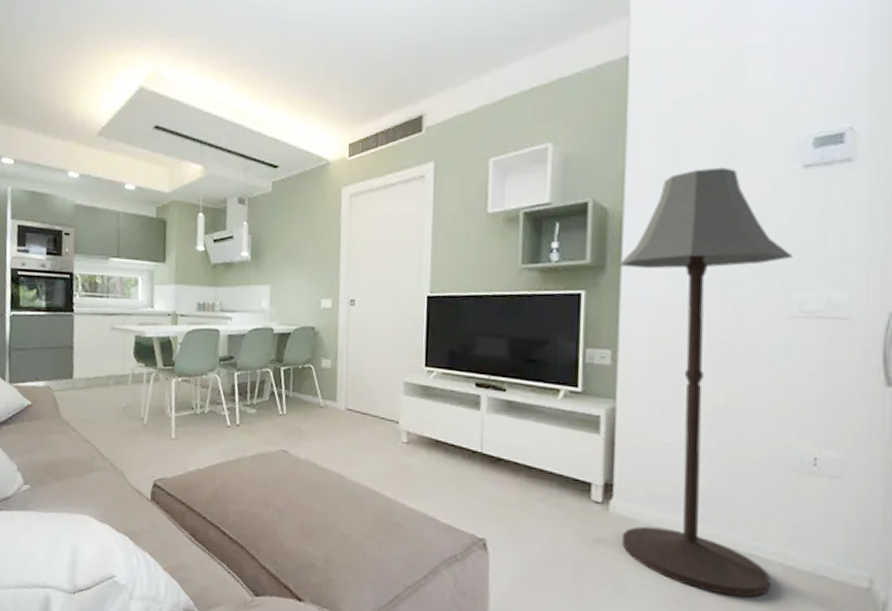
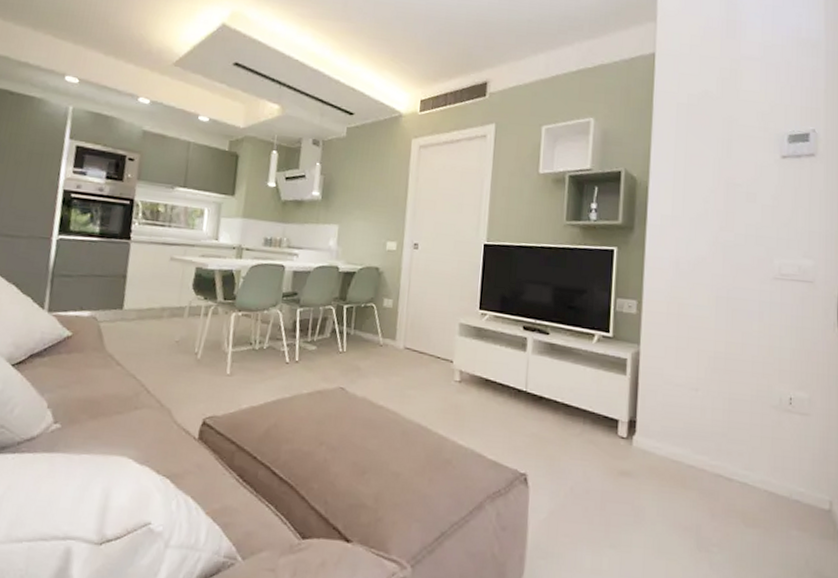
floor lamp: present [618,167,793,598] -> none [643,151,774,522]

